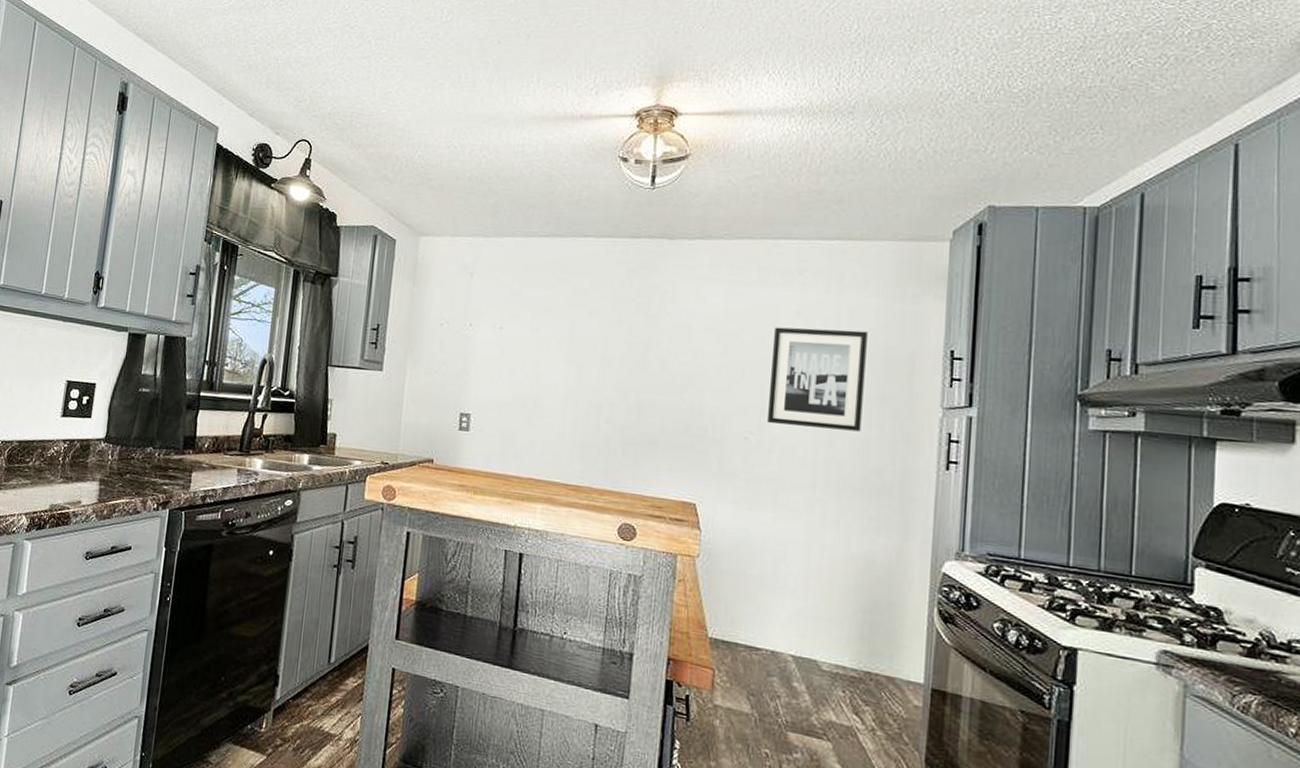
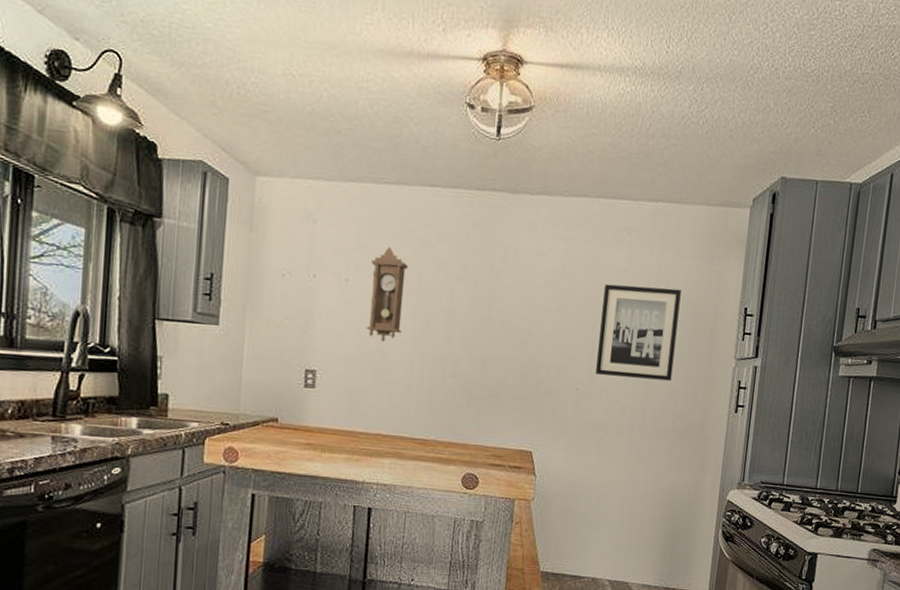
pendulum clock: none [519,296,562,387] -> present [366,247,409,342]

